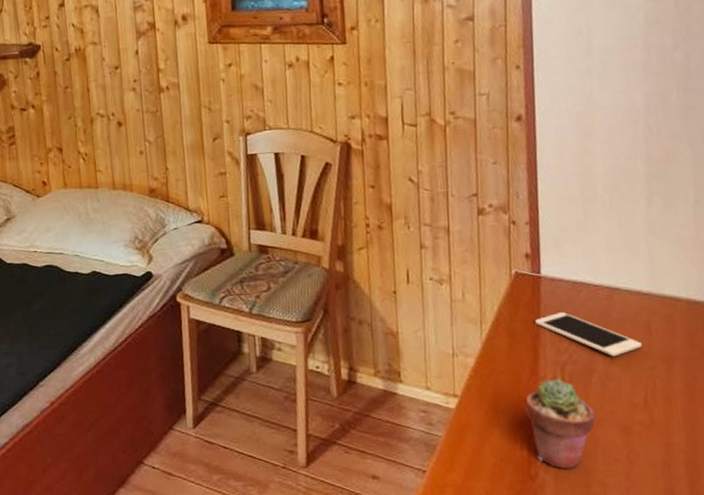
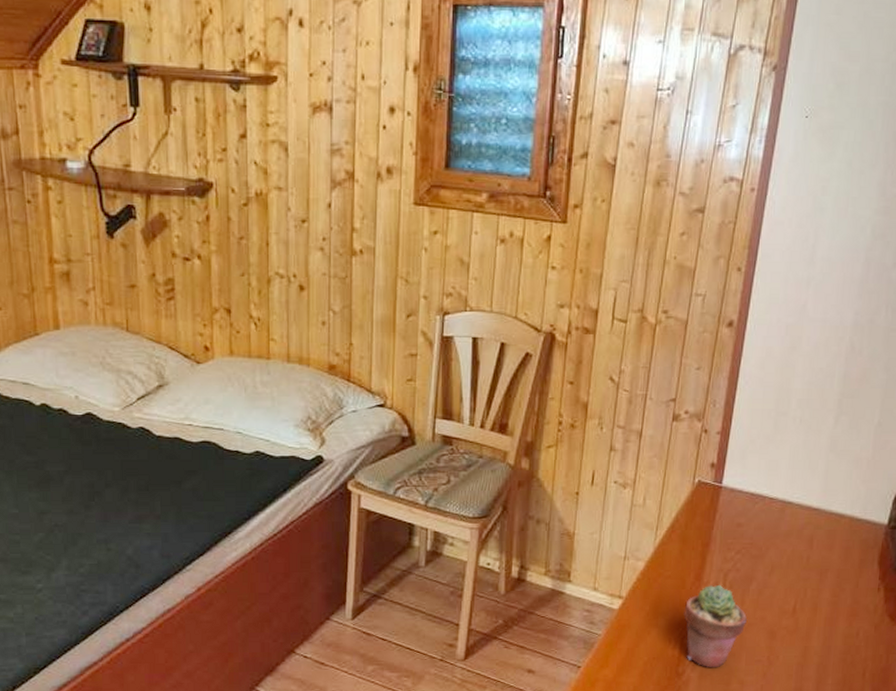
cell phone: present [535,312,642,357] -> none [708,523,802,567]

